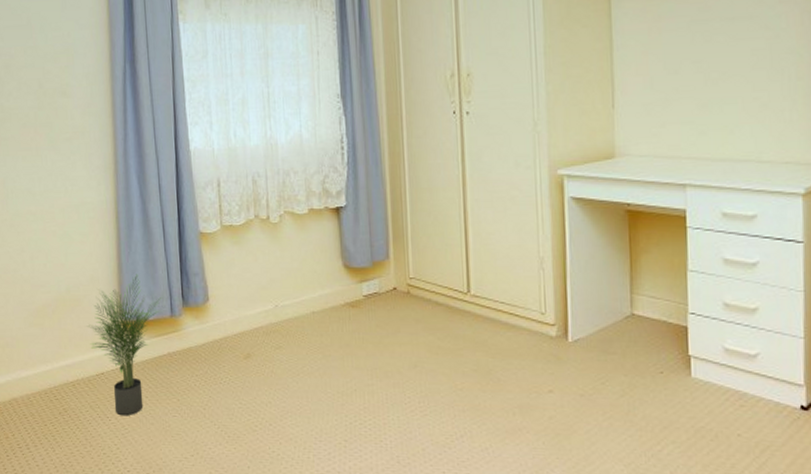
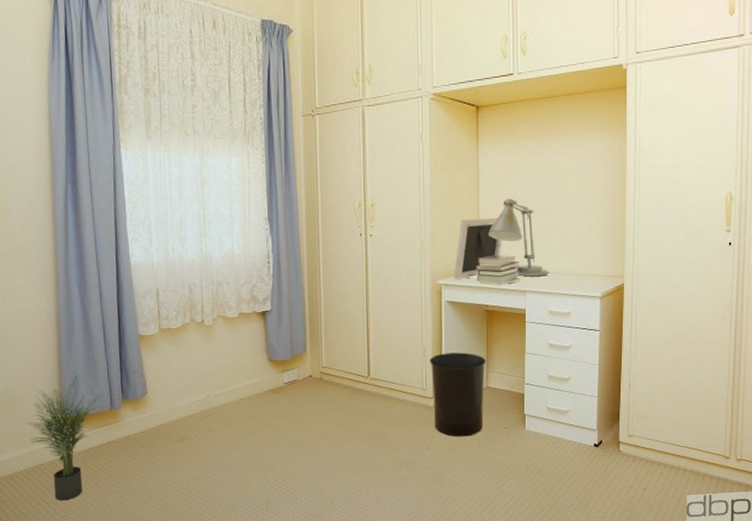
waste bin: none [549,266,629,380] -> present [430,352,486,437]
picture frame: none [579,85,648,169] -> present [453,217,502,279]
books: none [609,135,677,178] -> present [475,255,520,286]
desk lamp: none [628,59,722,166] -> present [489,198,550,277]

